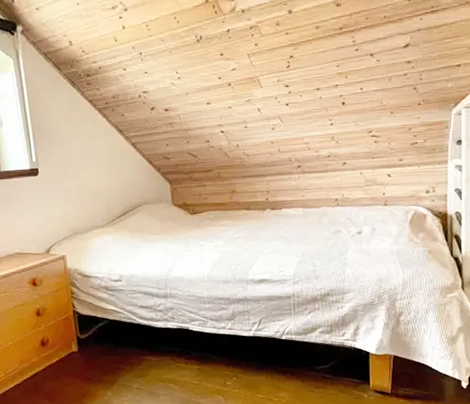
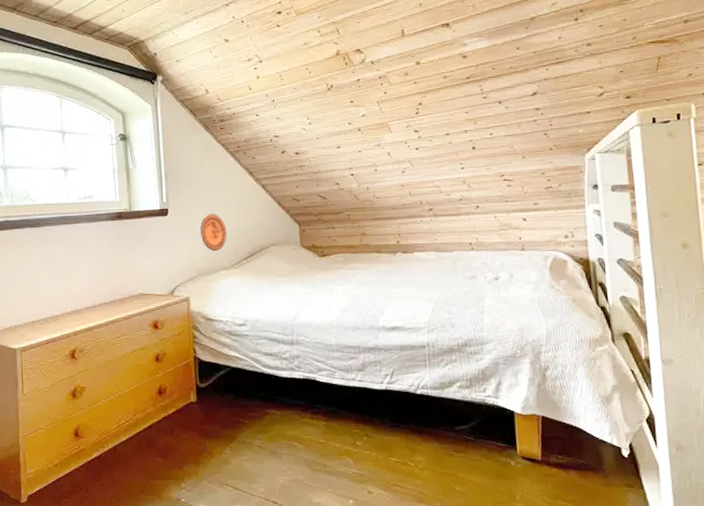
decorative plate: none [71,173,99,211] -> present [200,213,227,252]

